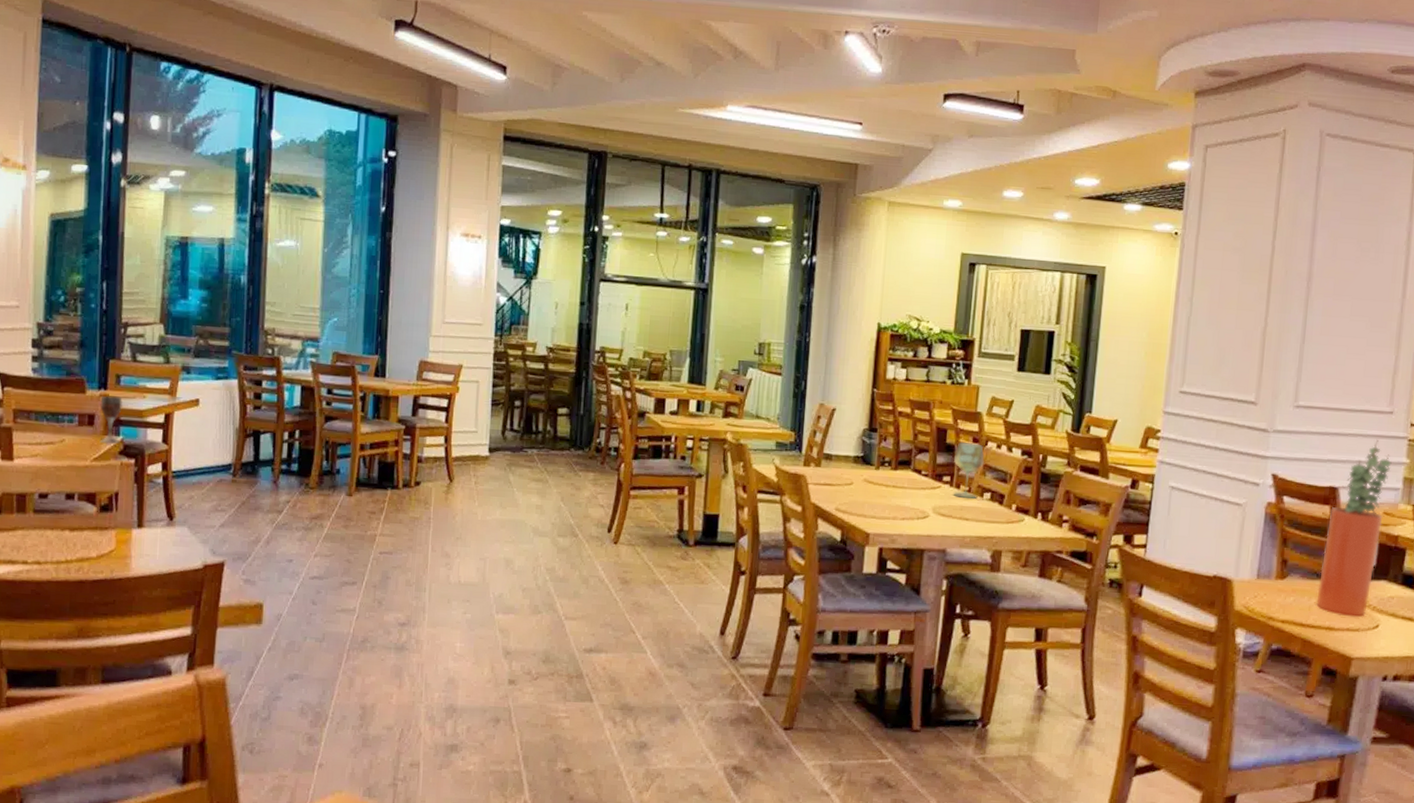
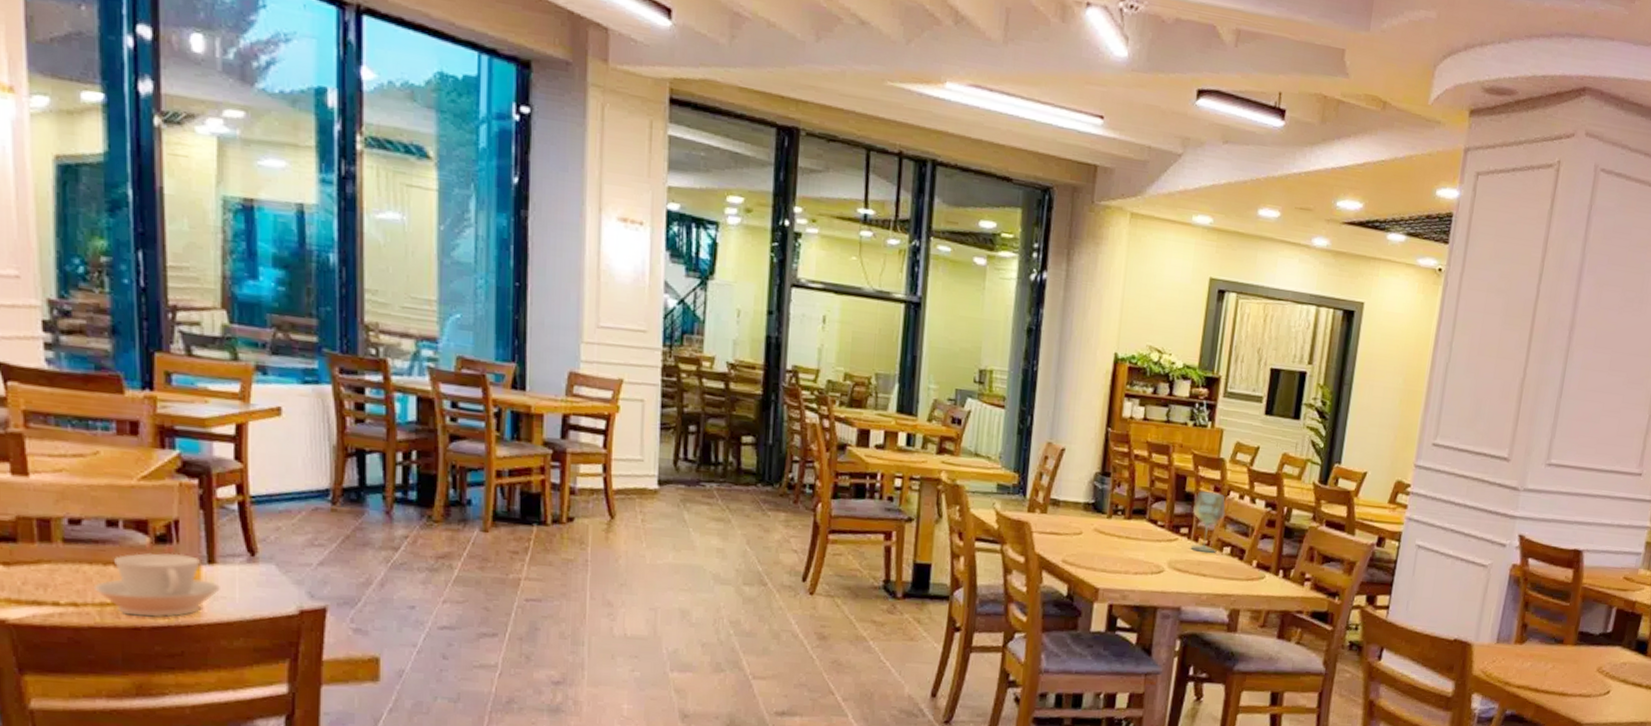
cup: none [52,519,145,572] -> present [93,552,220,617]
cup: present [99,395,122,445] -> none [145,397,177,460]
vase: present [1316,439,1392,618] -> none [1552,501,1636,684]

